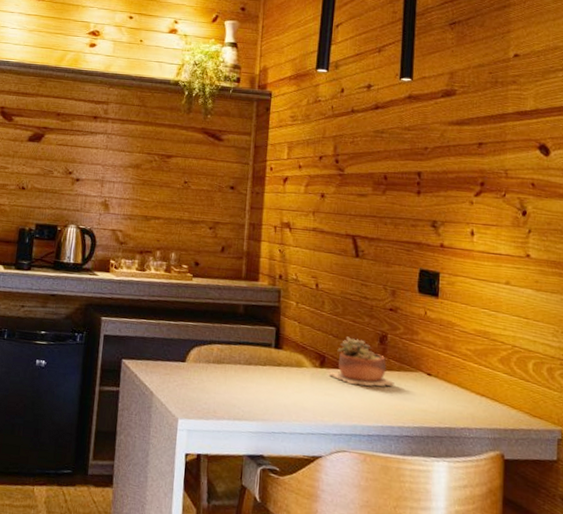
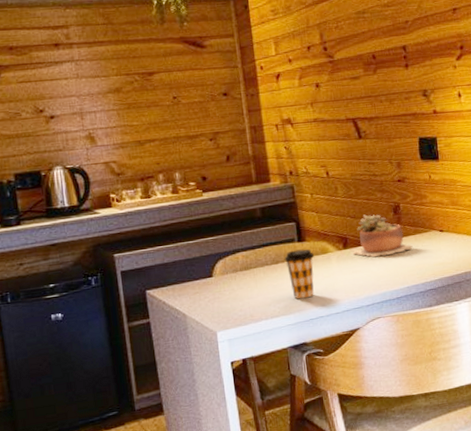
coffee cup: none [257,355,289,409] -> present [284,249,315,299]

